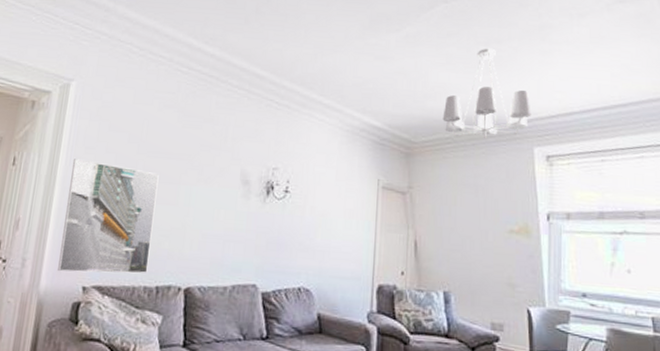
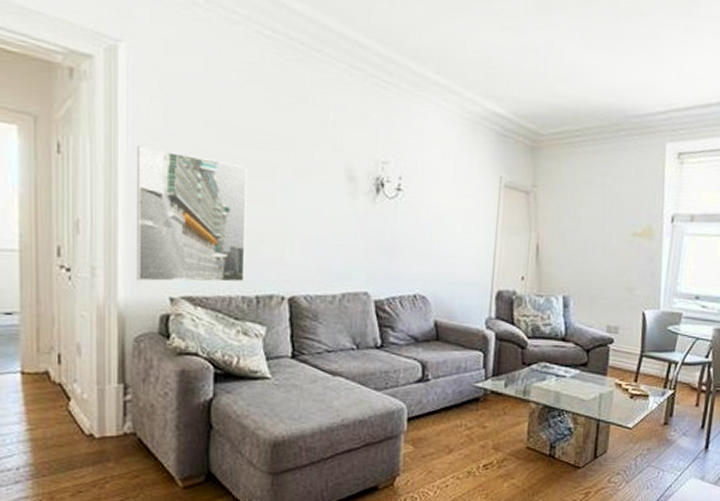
chandelier: present [442,48,531,138] -> none [573,21,669,131]

